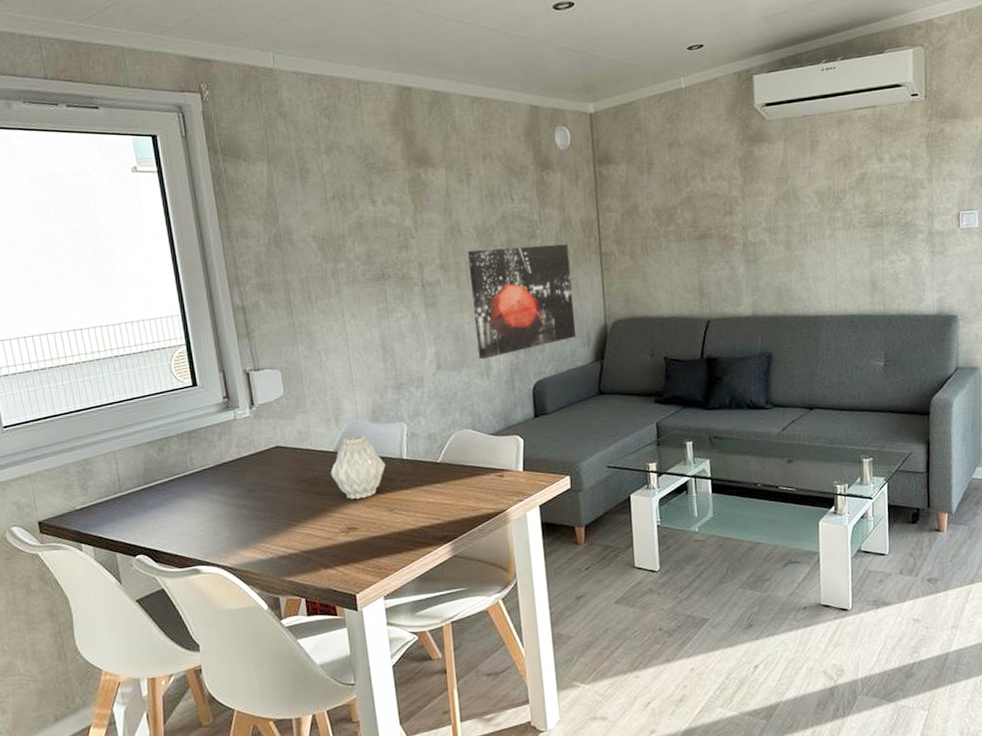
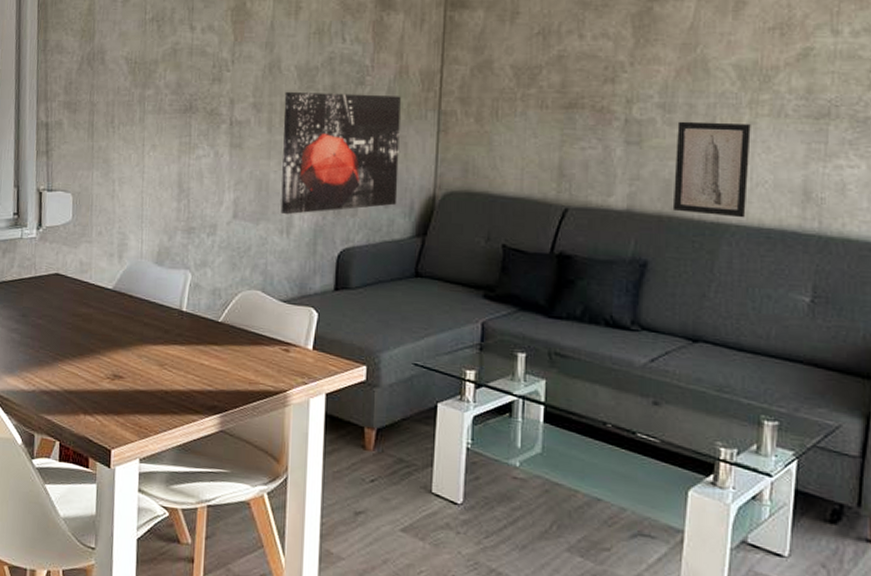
vase: present [331,435,386,500] -> none [105,275,163,347]
wall art: none [781,237,835,311] -> present [672,121,751,218]

